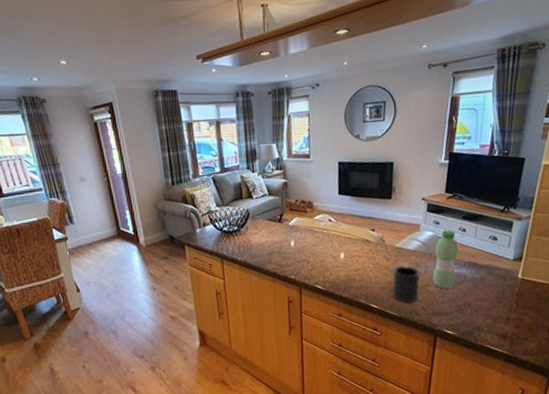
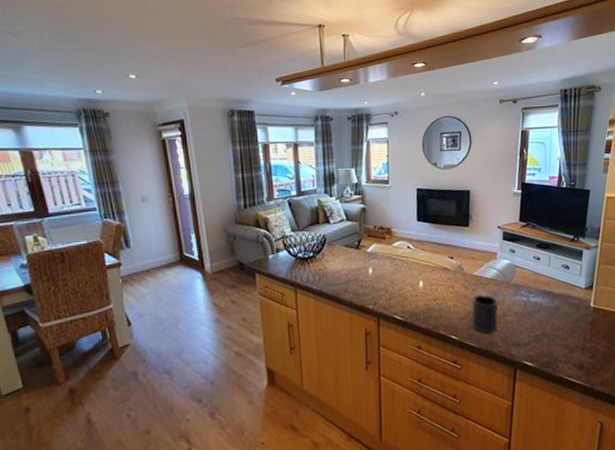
water bottle: present [432,230,459,289] -> none [510,258,534,319]

